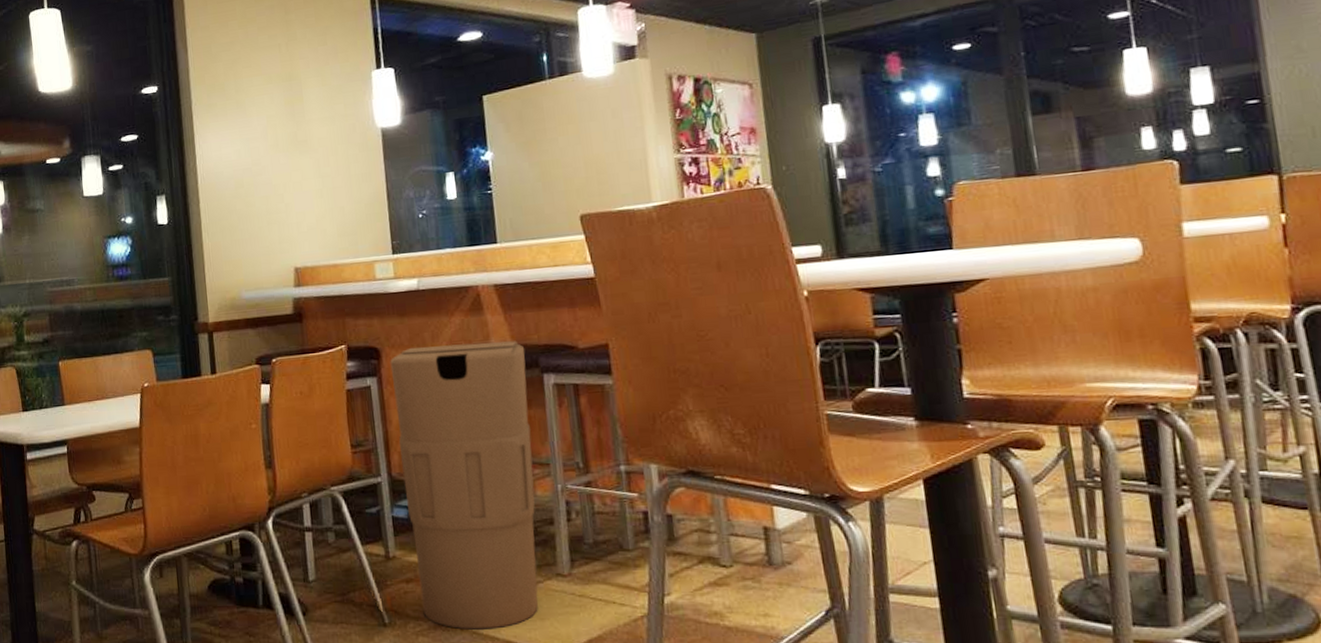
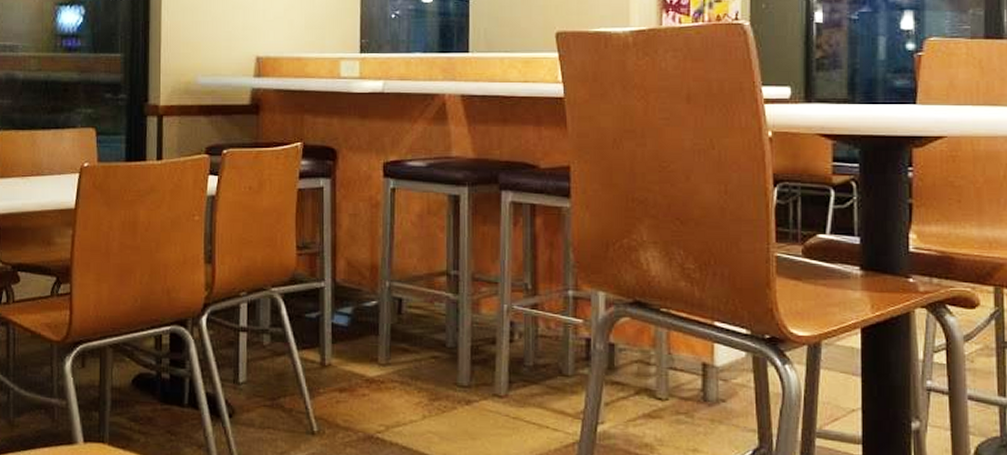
trash can: present [390,341,538,630] -> none [346,151,486,445]

